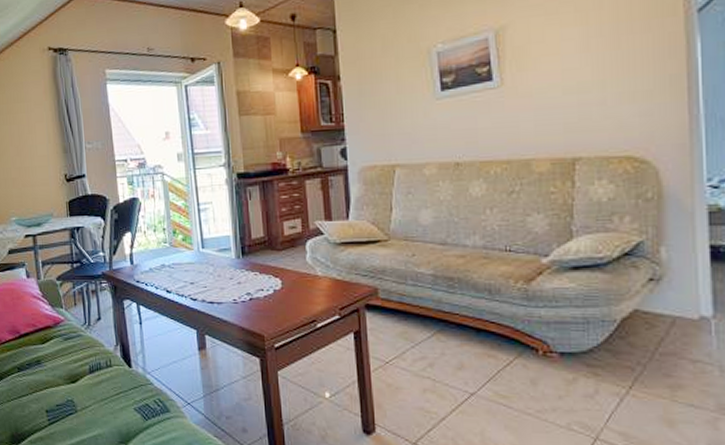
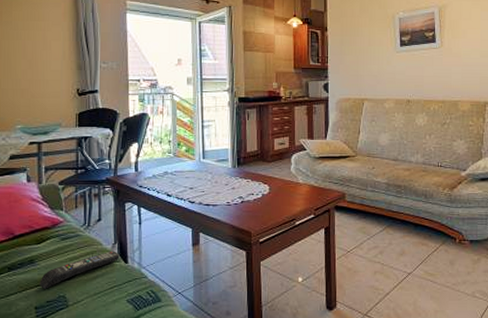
remote control: none [48,353,123,392] -> present [40,251,120,289]

